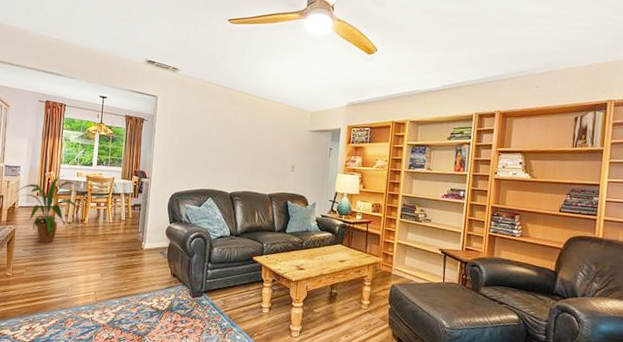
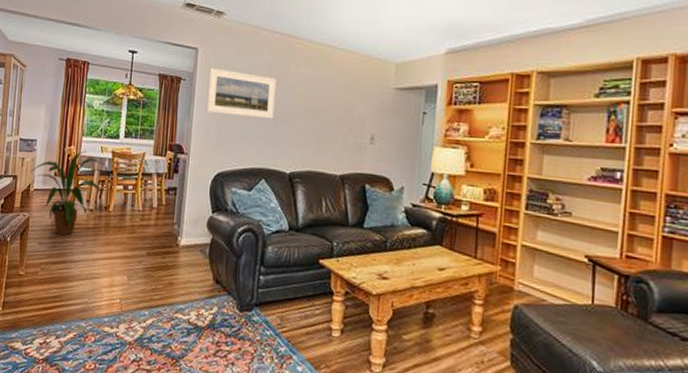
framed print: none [165,112,221,152] -> present [207,68,277,120]

